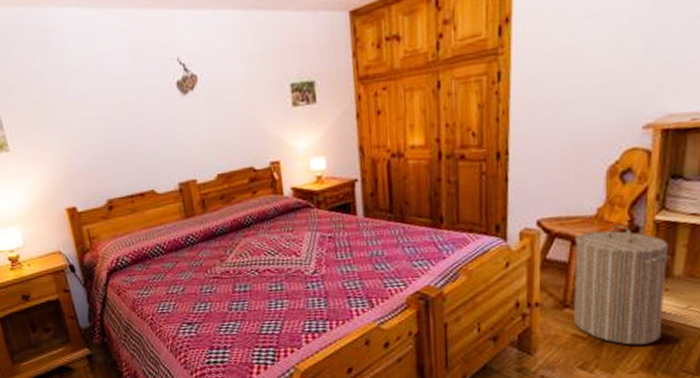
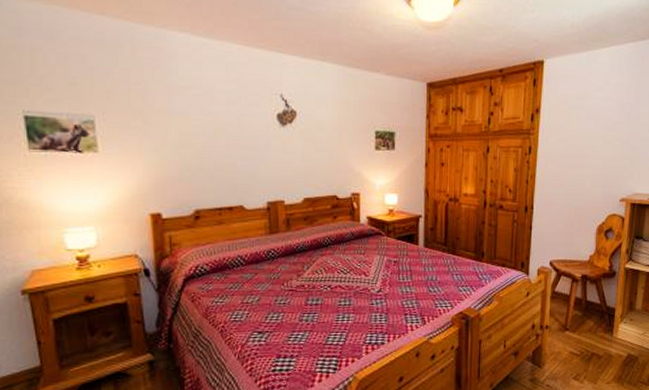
laundry hamper: present [574,224,671,346] -> none [572,269,634,362]

